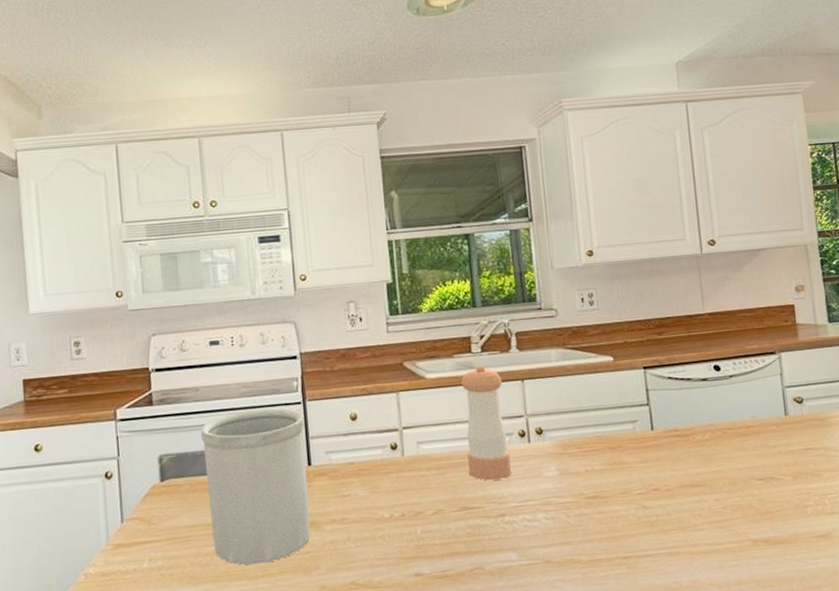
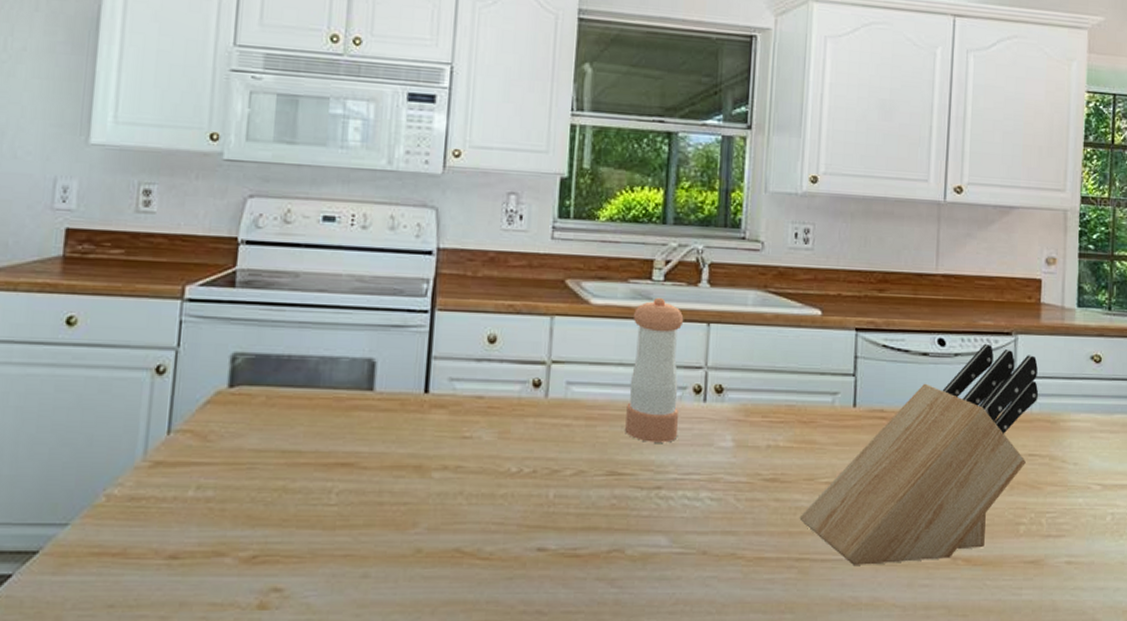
utensil holder: present [201,408,311,565] -> none [285,312,429,511]
knife block: none [621,363,807,557] -> present [799,343,1039,565]

